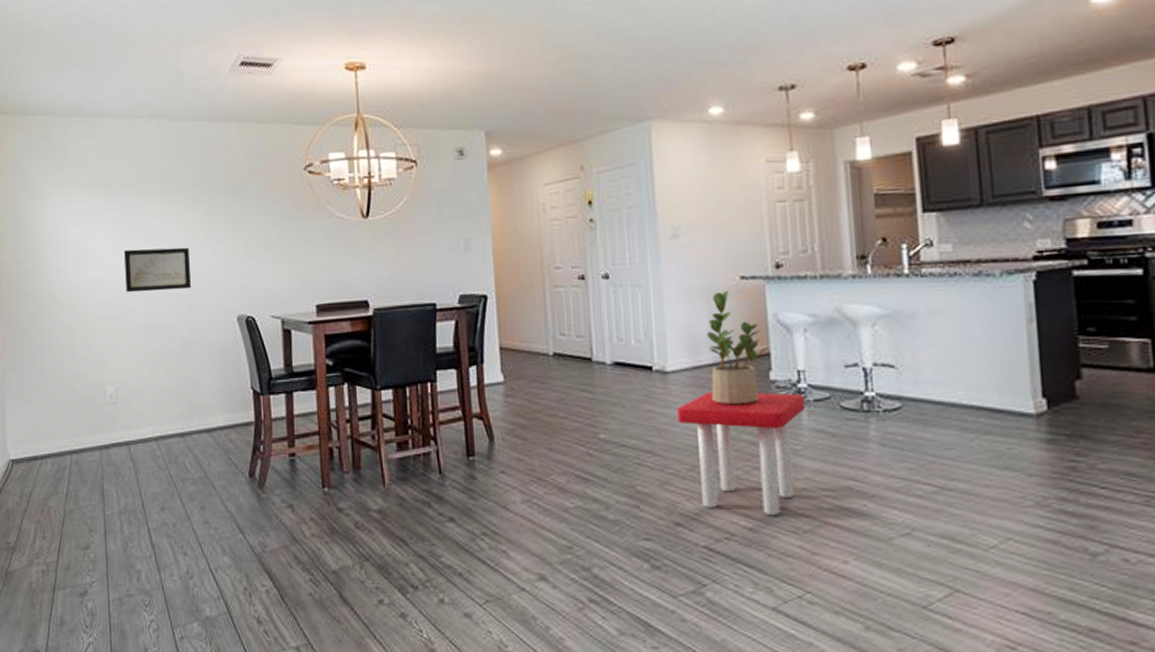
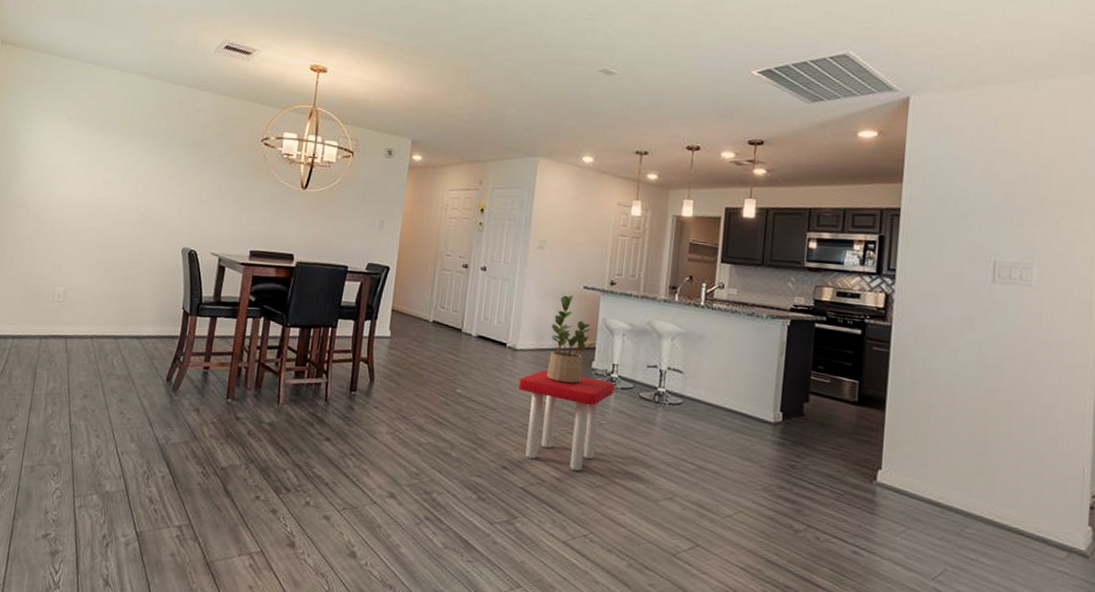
wall art: present [124,247,191,293] -> none [90,177,152,219]

